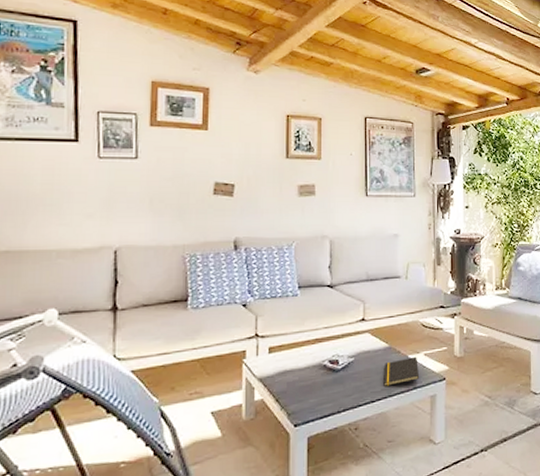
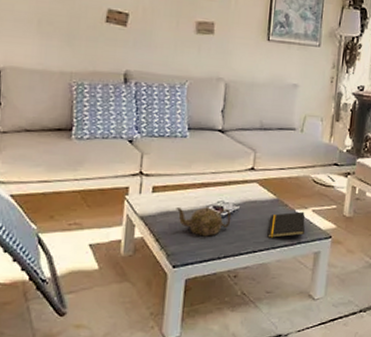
teapot: none [293,361,347,392] -> present [176,206,232,237]

